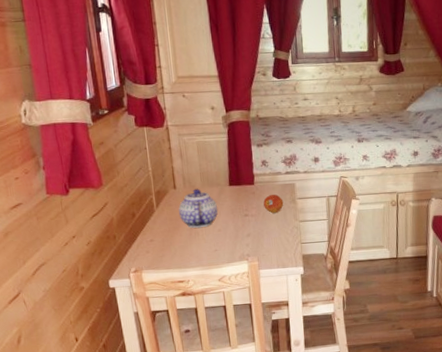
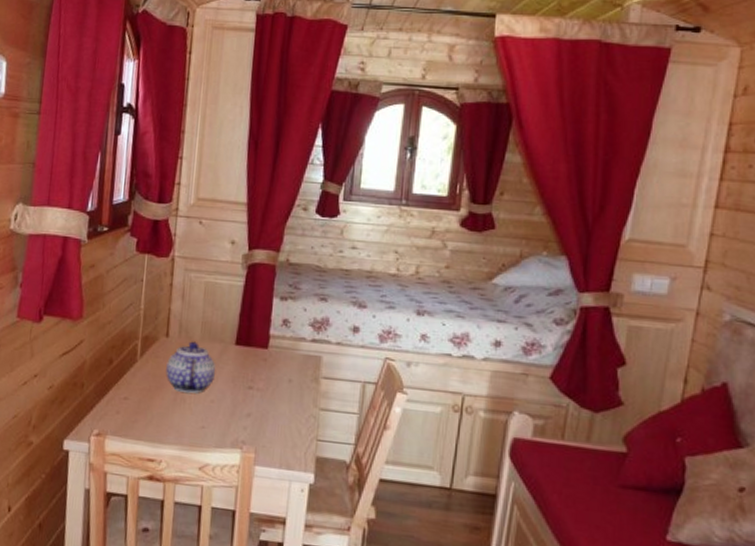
fruit: present [263,194,284,214] -> none [275,366,303,393]

